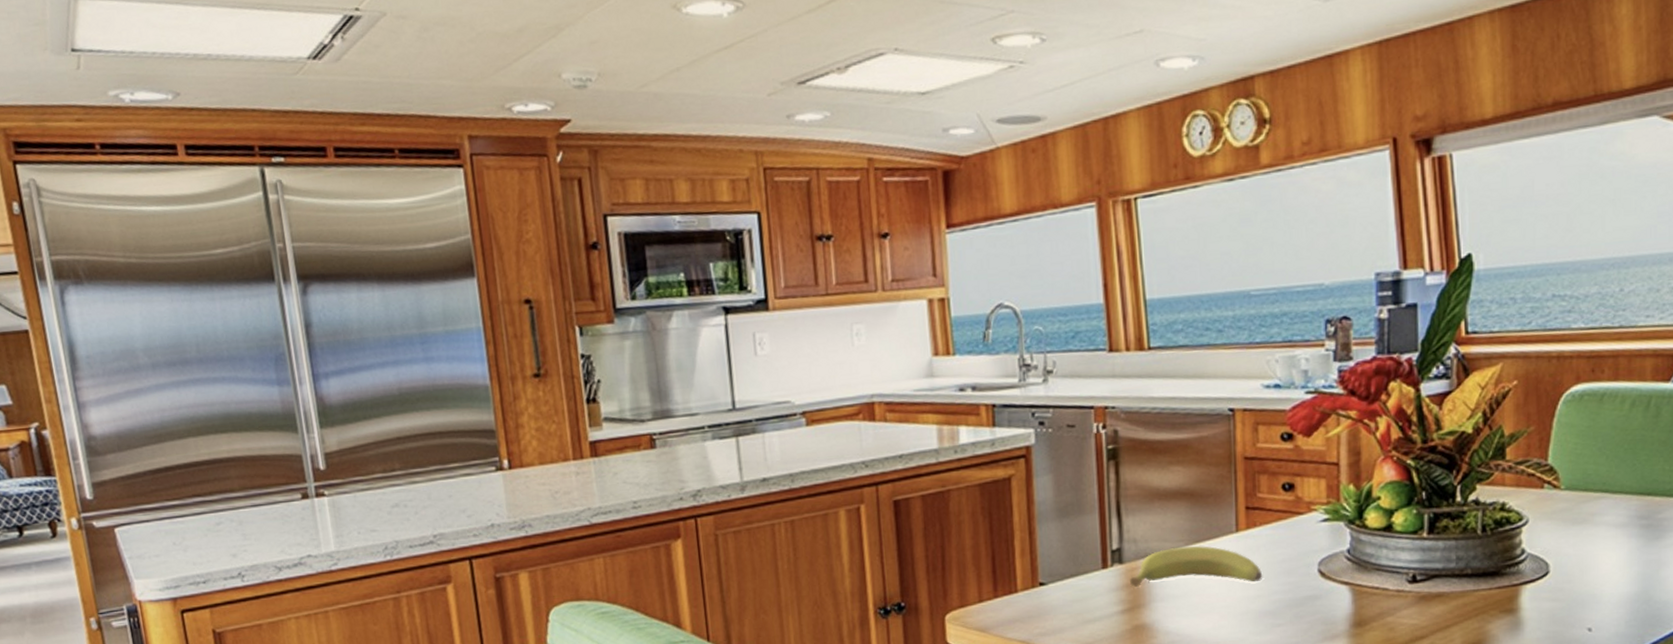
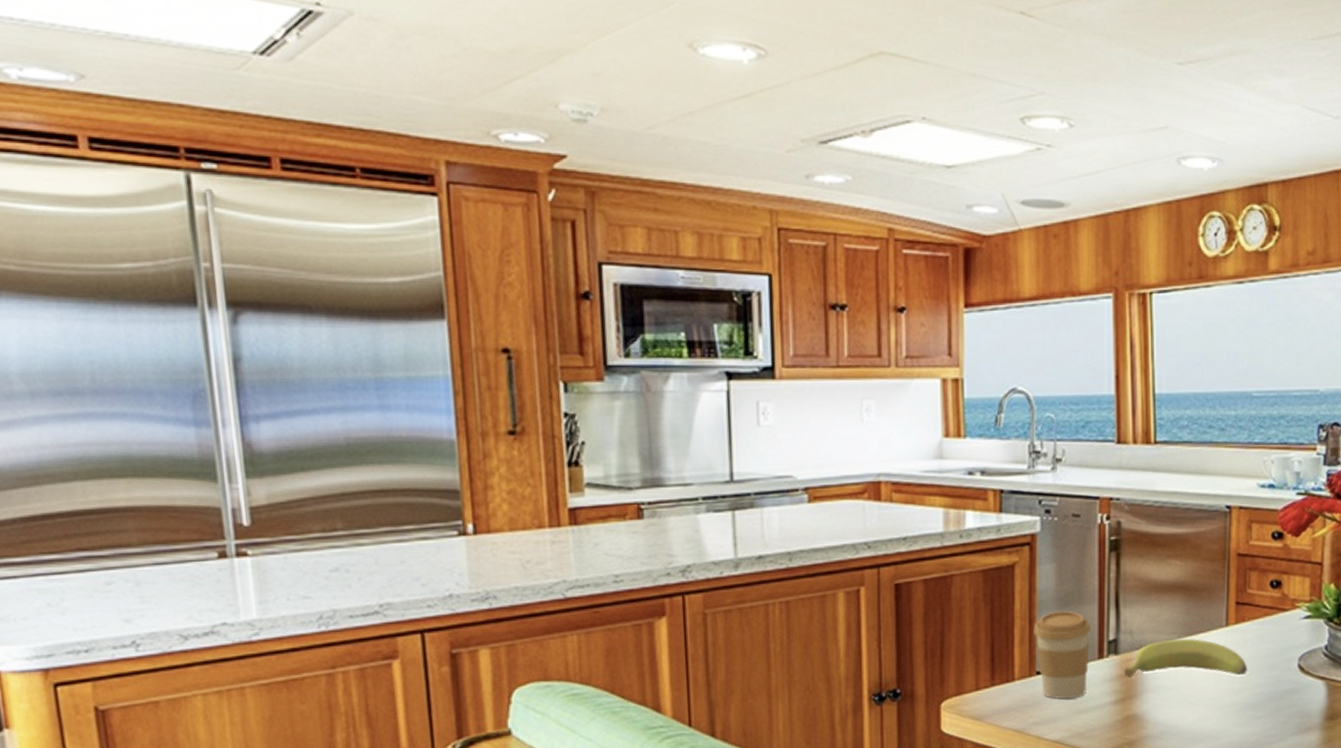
coffee cup: none [1034,521,1093,611] -> present [1033,610,1091,700]

